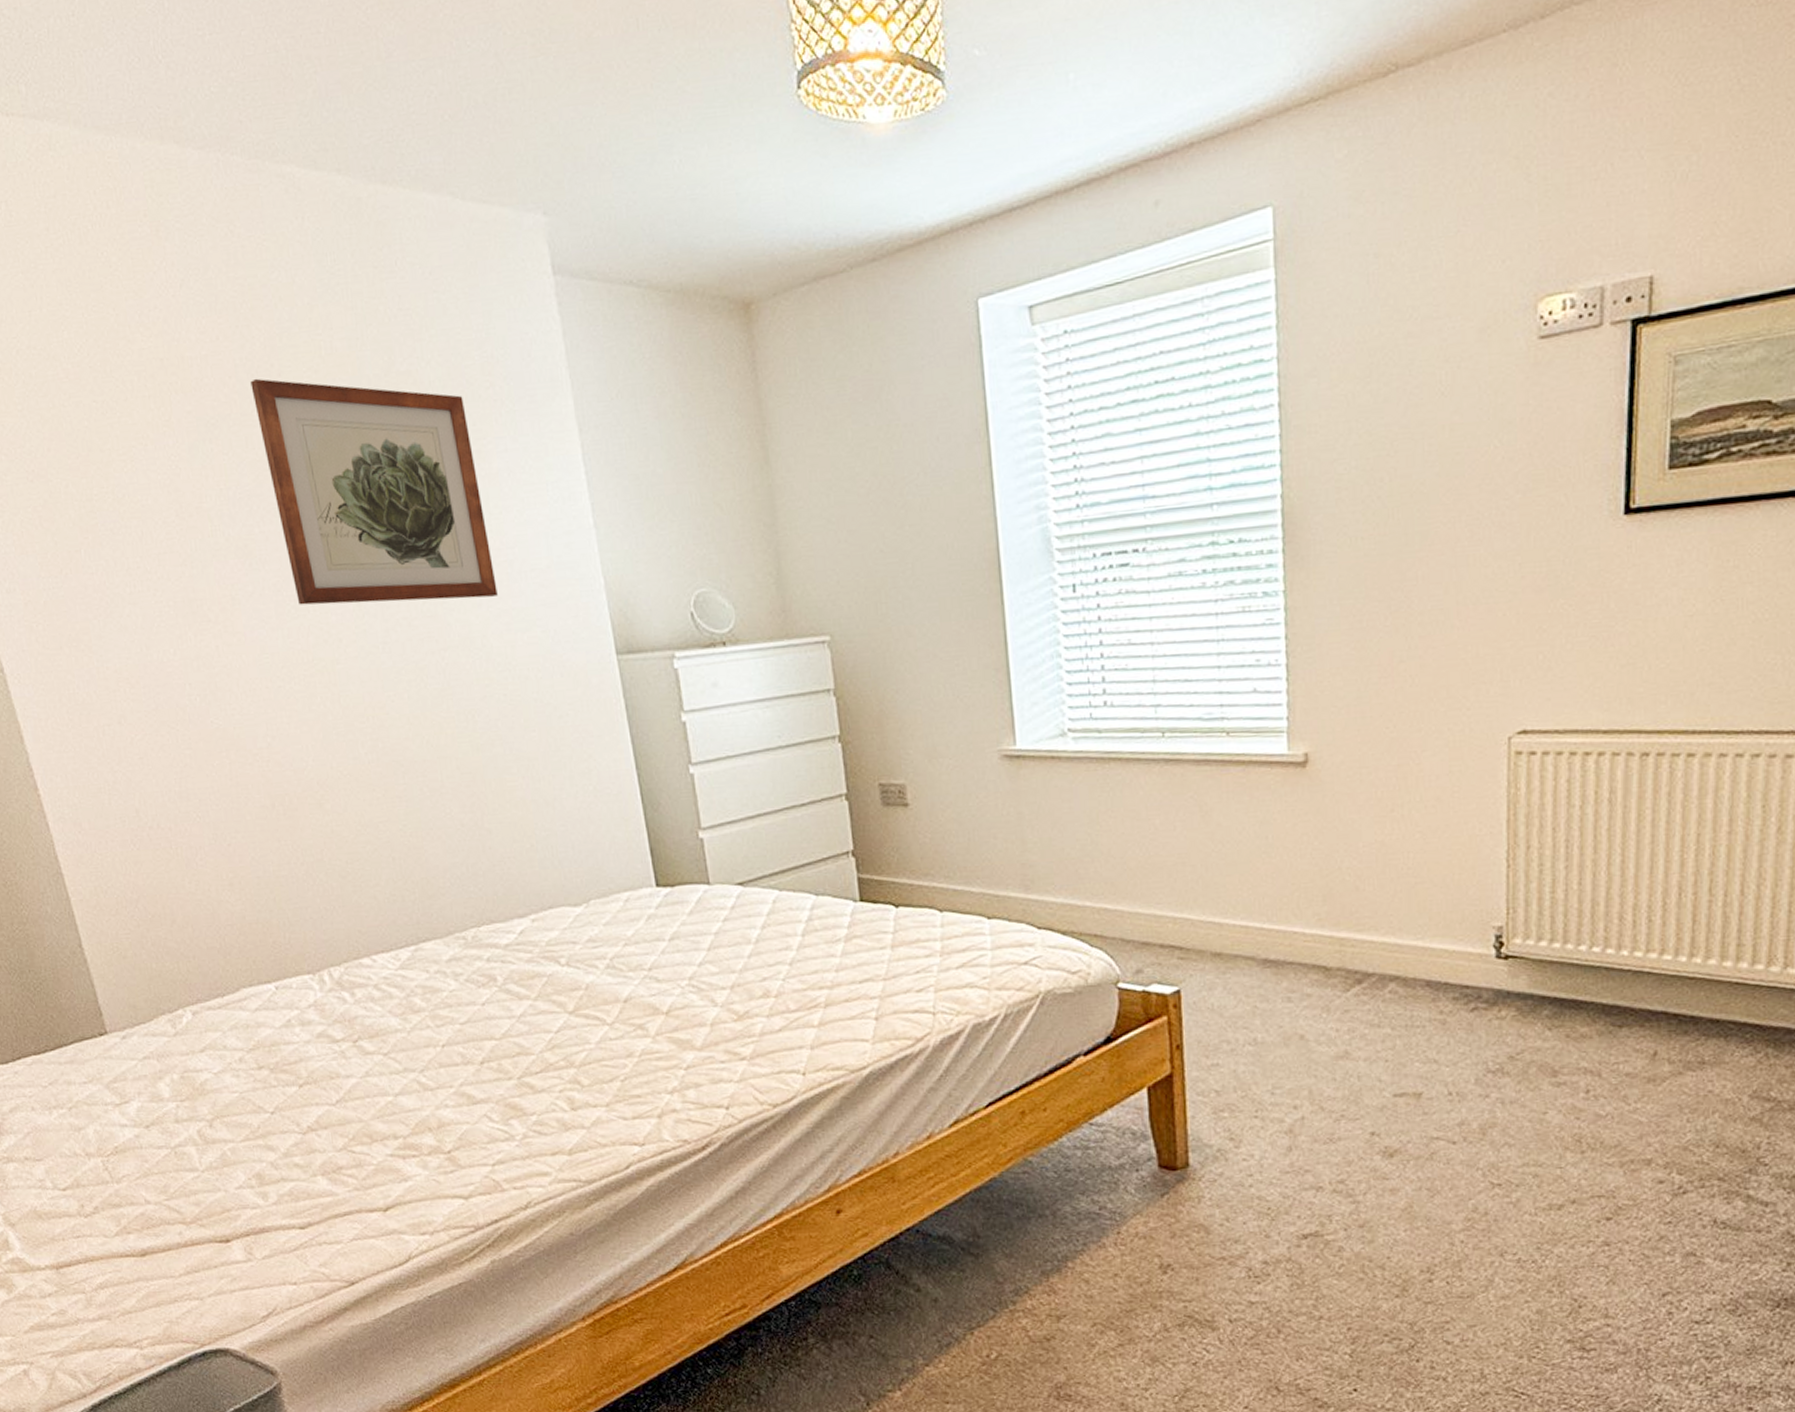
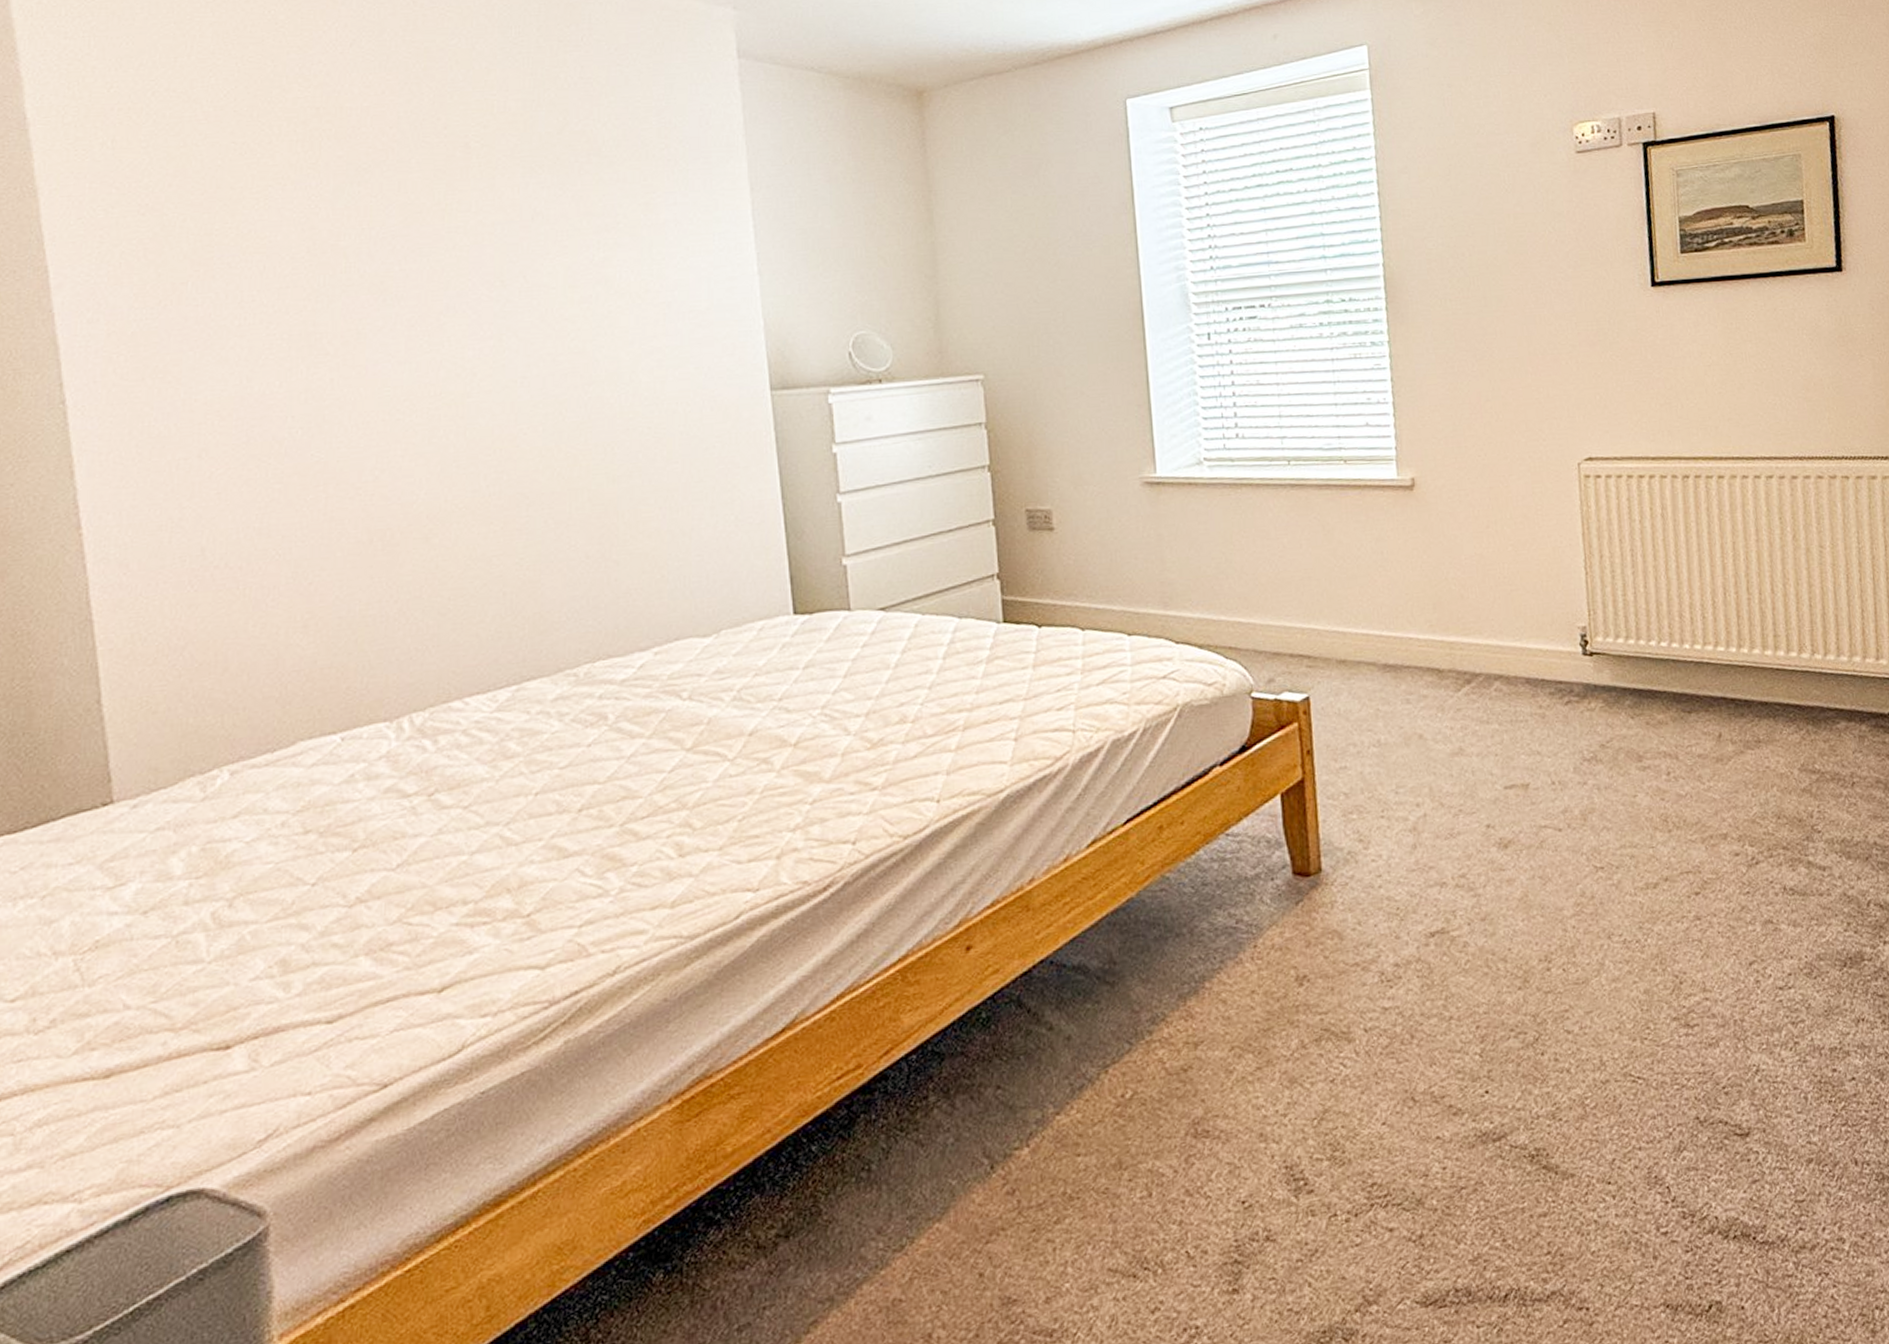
wall art: present [250,378,498,605] -> none [412,130,652,340]

